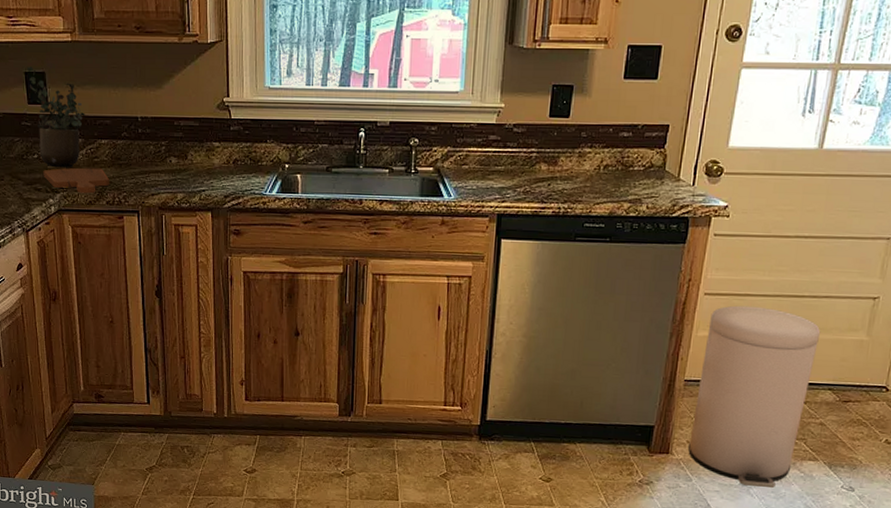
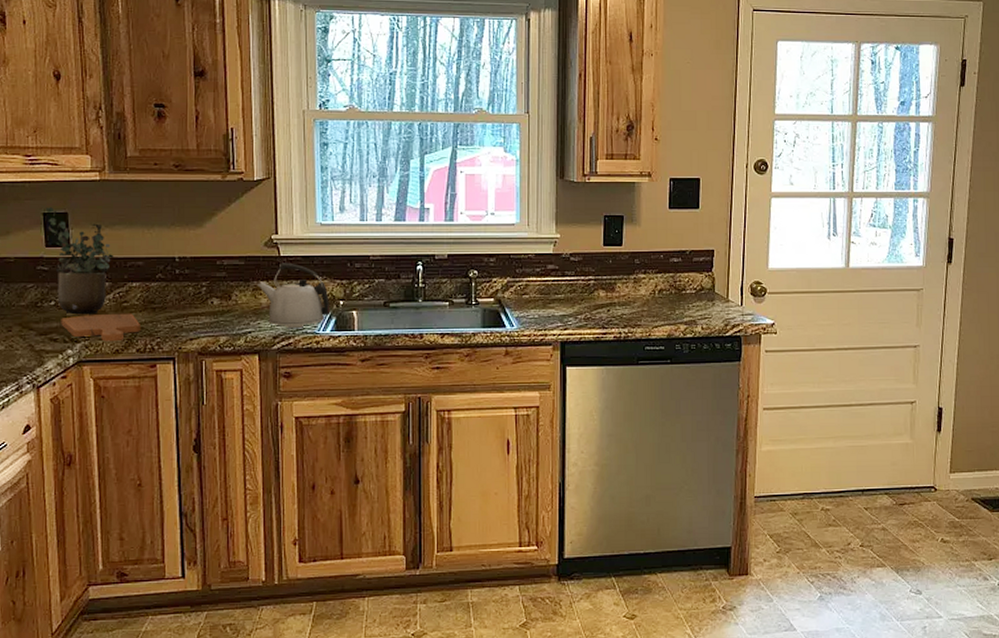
kettle: none [209,125,277,188] -> present [256,262,331,328]
pedal bin: present [688,305,821,489] -> none [765,418,871,600]

